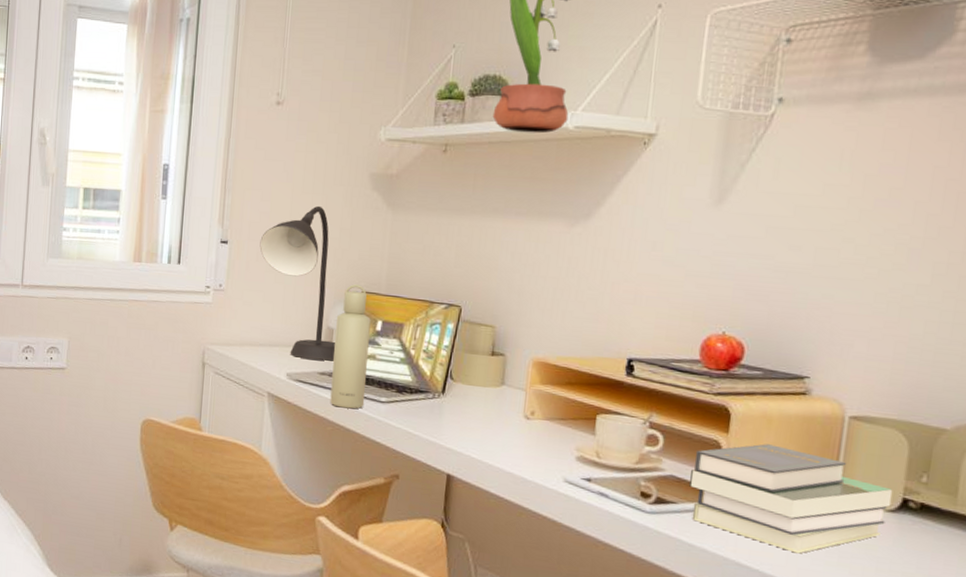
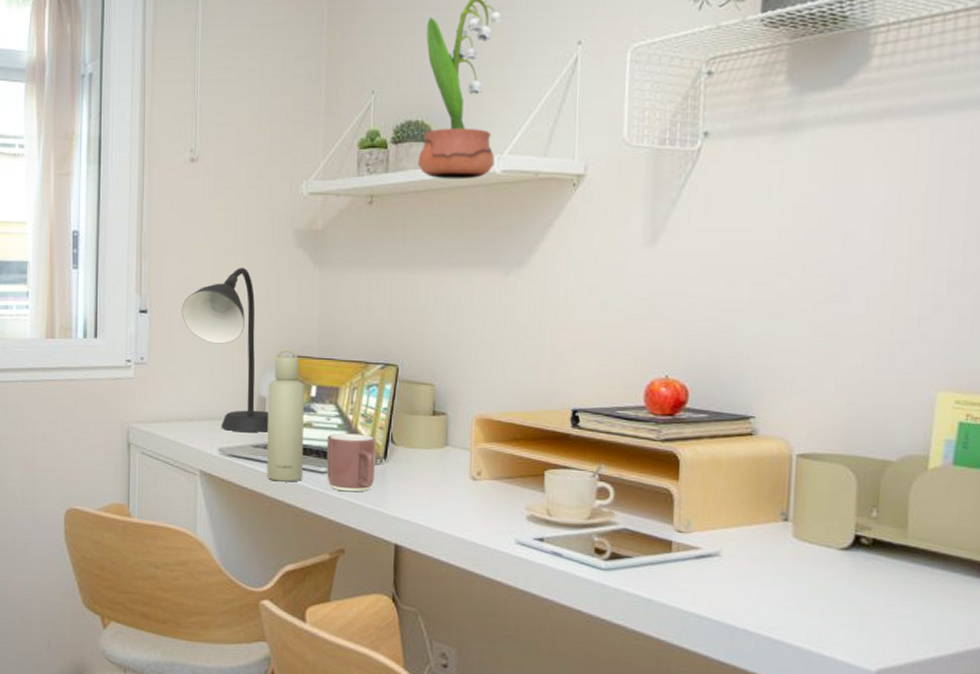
mug: none [386,366,436,423] -> present [326,433,377,492]
books: present [689,444,893,554] -> none [643,489,845,601]

